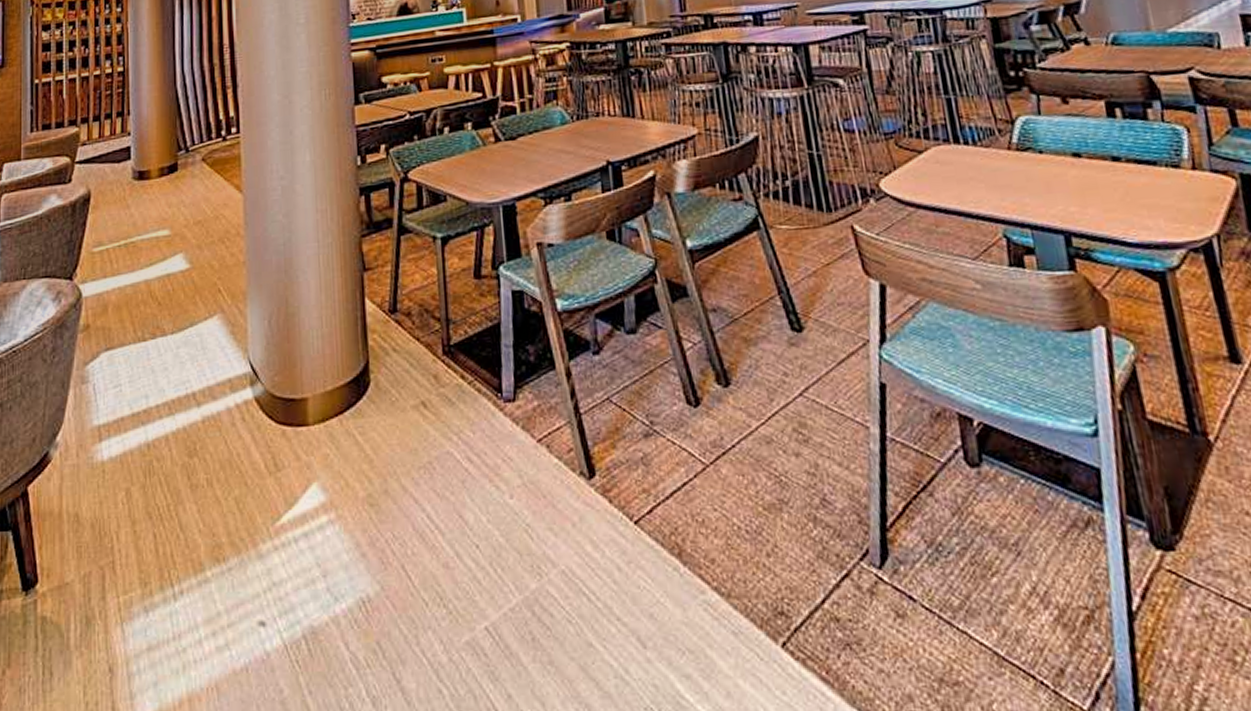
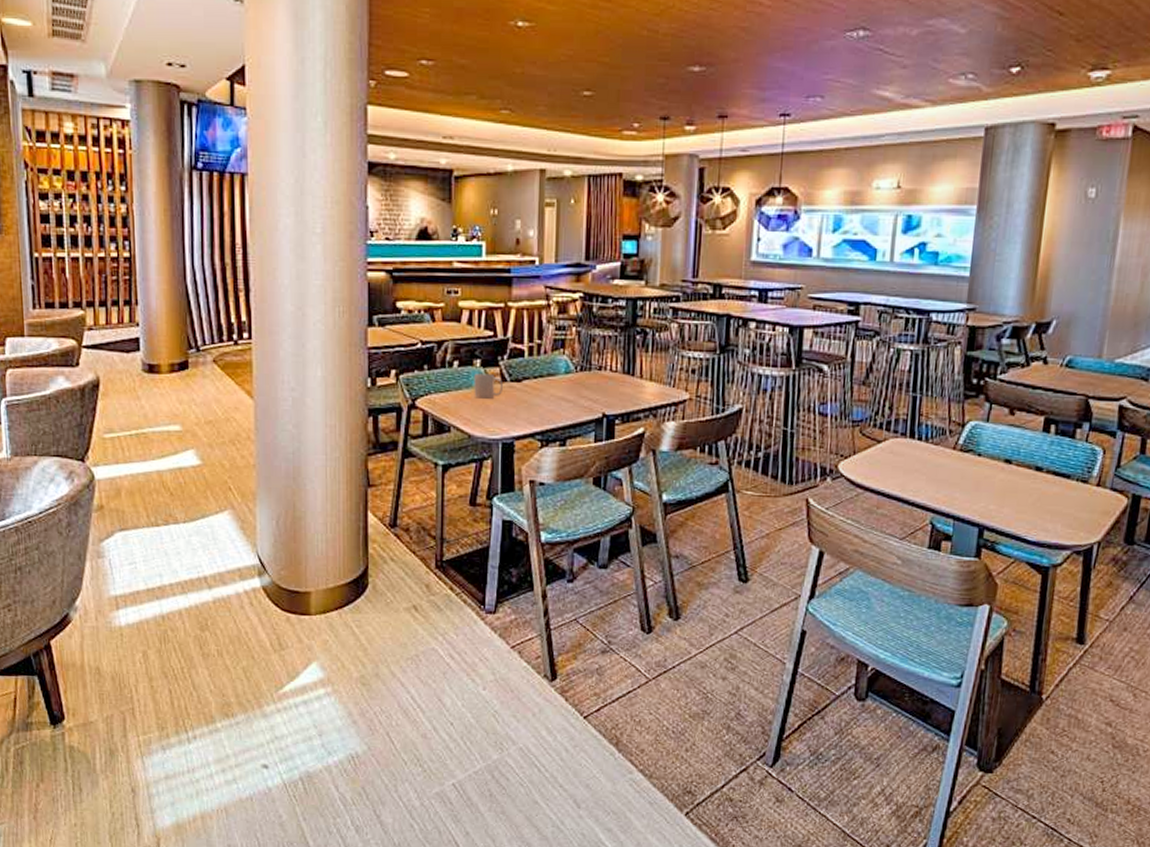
mug: none [466,135,499,164] -> present [474,373,504,400]

